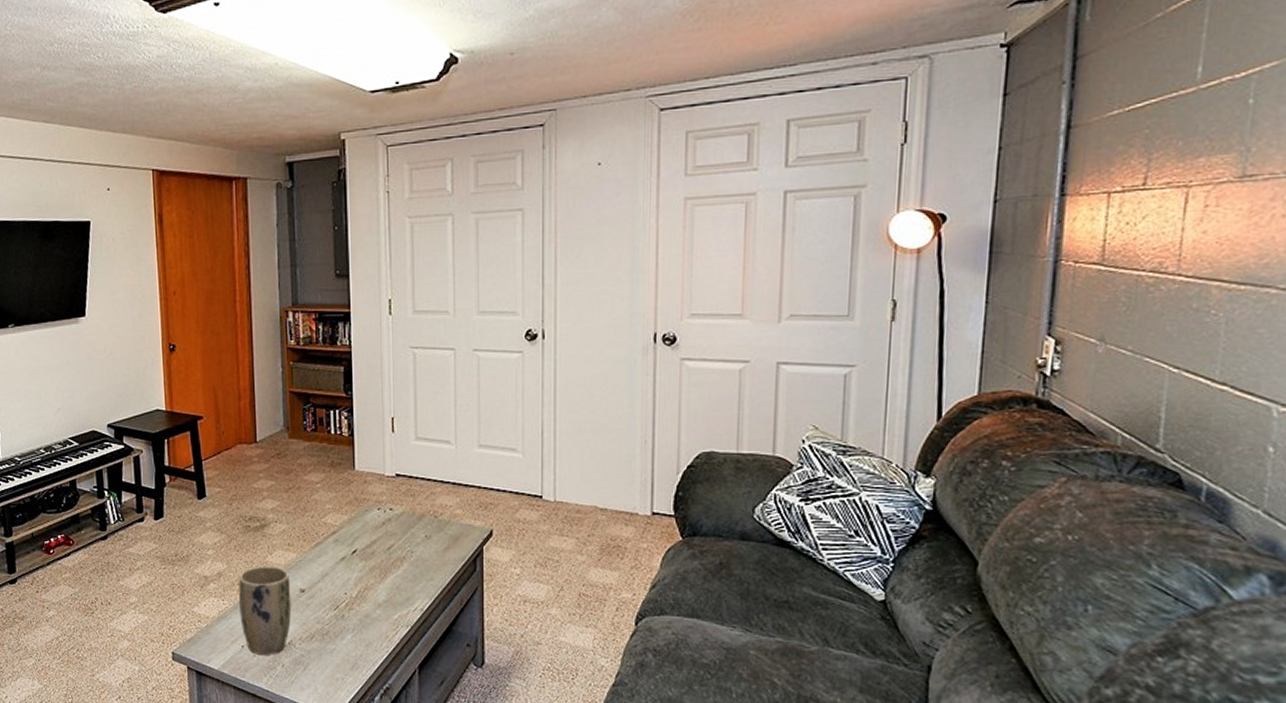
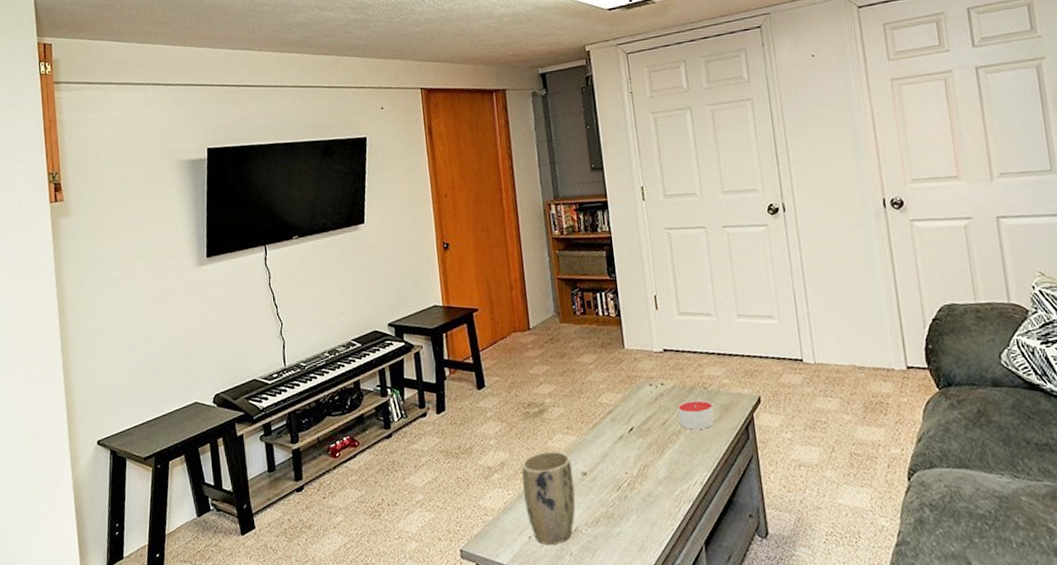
candle: none [405,527,441,557] -> present [678,399,714,430]

